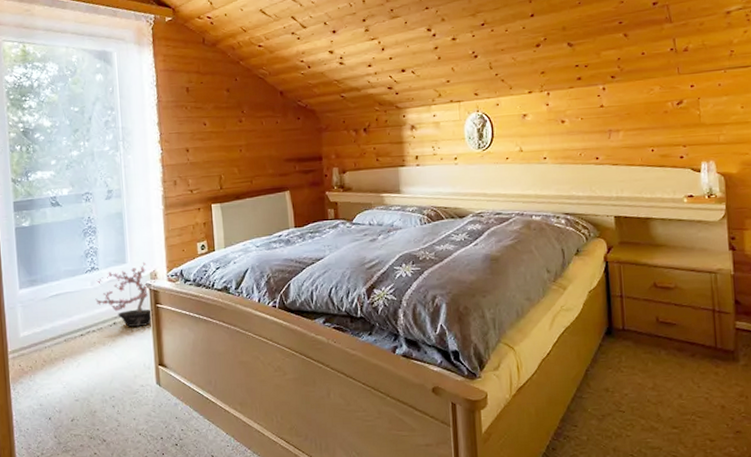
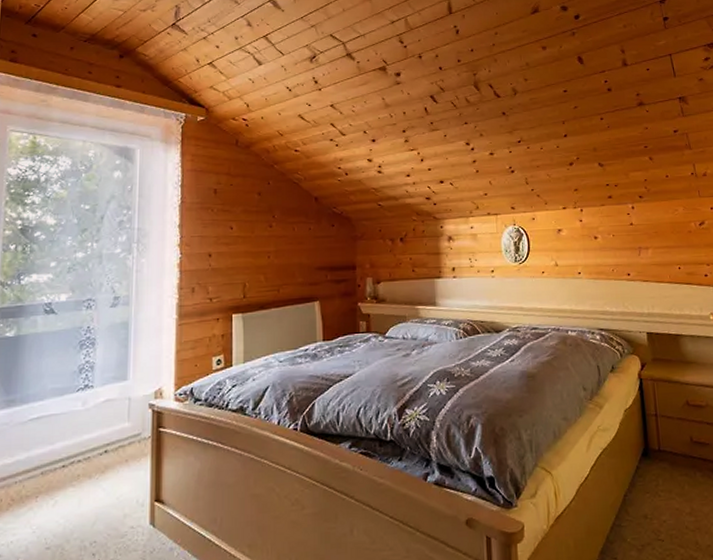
potted plant: present [95,262,156,327] -> none [85,379,161,456]

